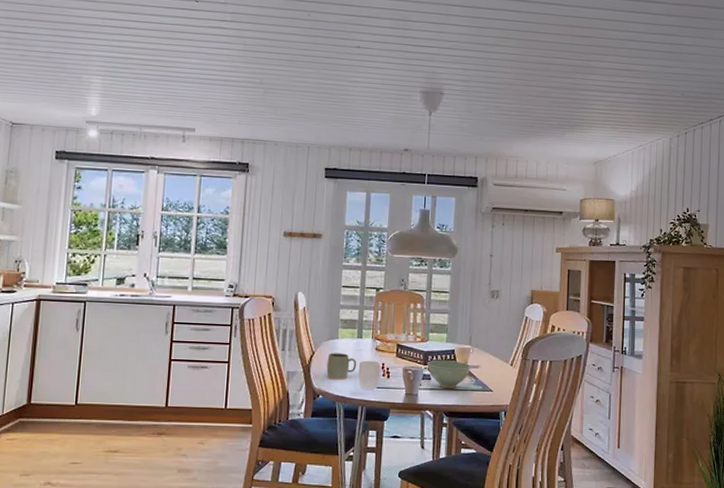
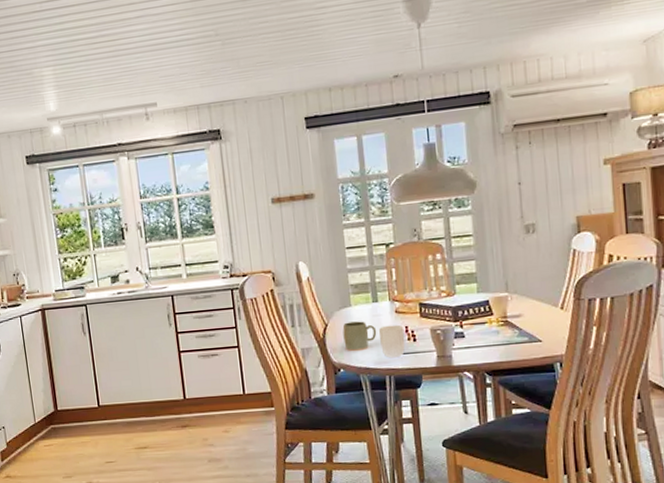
bowl: present [427,360,471,389] -> none [458,312,512,346]

